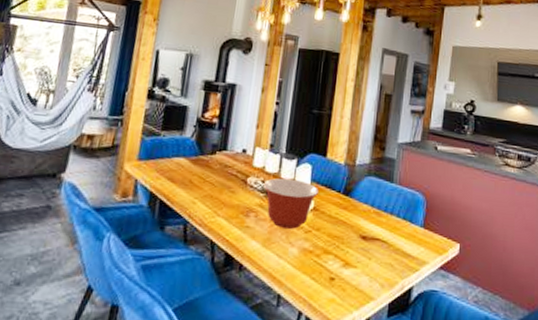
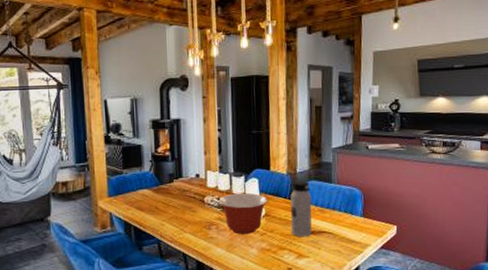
water bottle: none [340,173,369,243] -> present [290,180,312,238]

